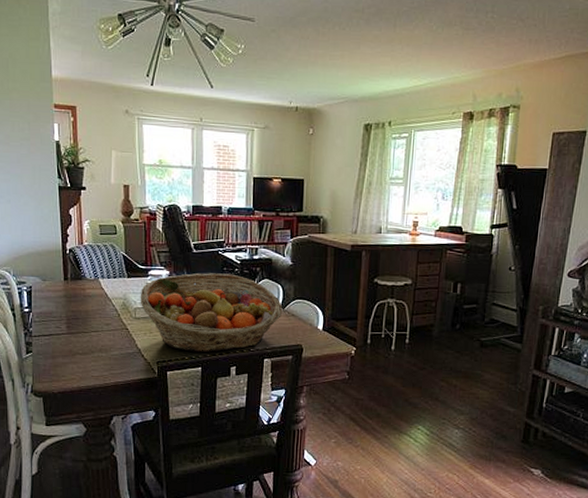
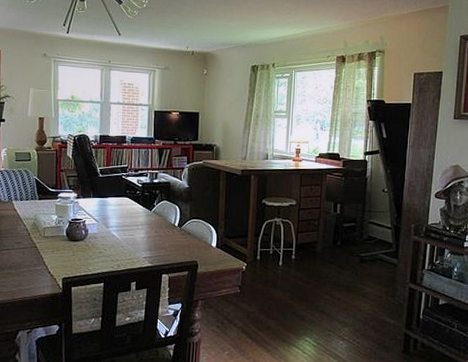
fruit basket: present [140,273,283,353] -> none [49,195,180,269]

